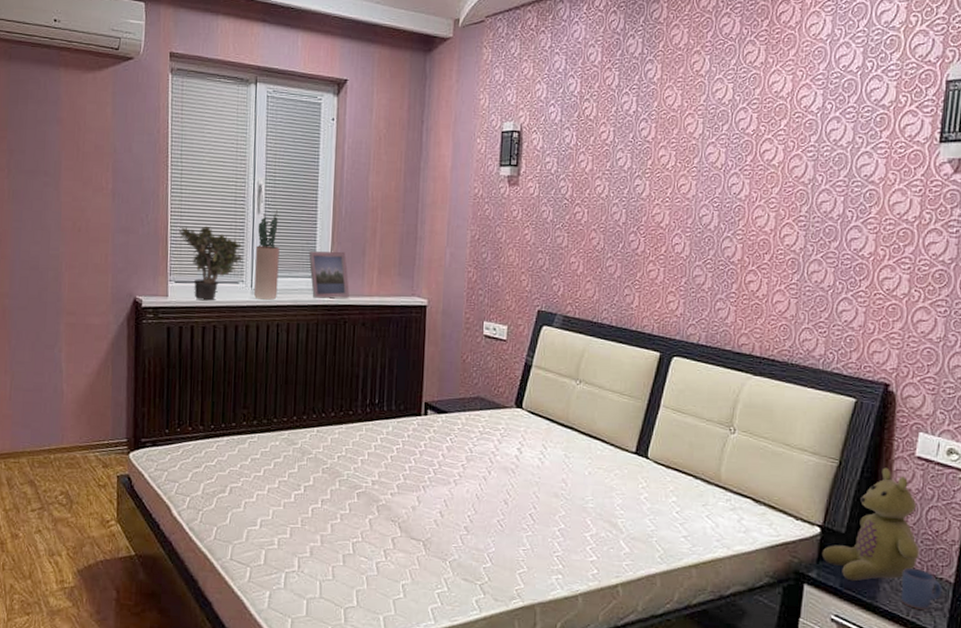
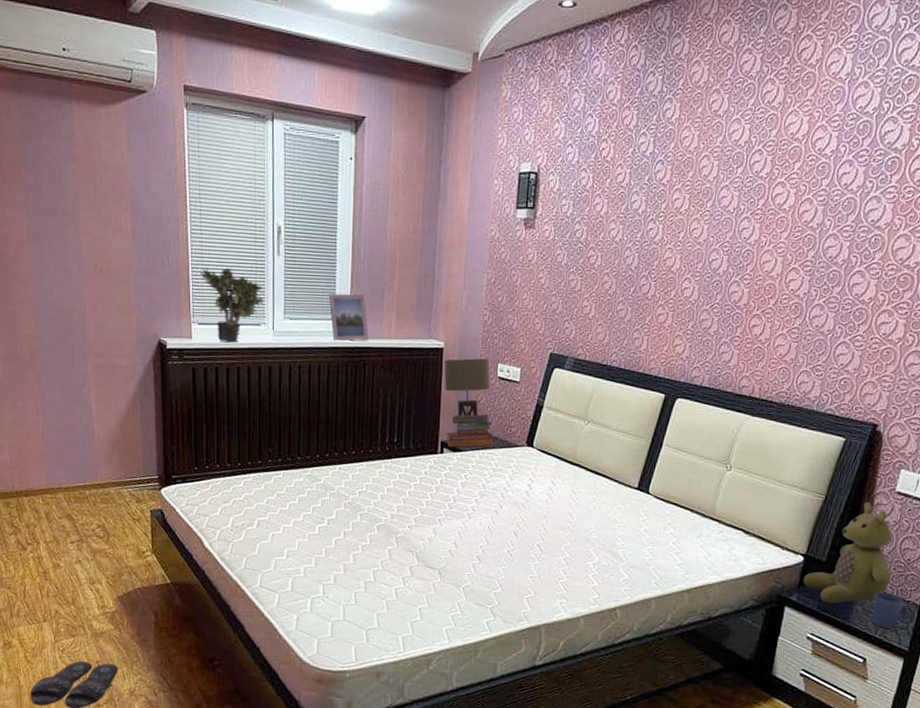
vase: present [254,210,280,300] -> none [276,252,300,342]
table lamp: none [427,315,475,376] -> present [444,358,490,416]
books: none [430,373,479,409] -> present [446,414,493,448]

